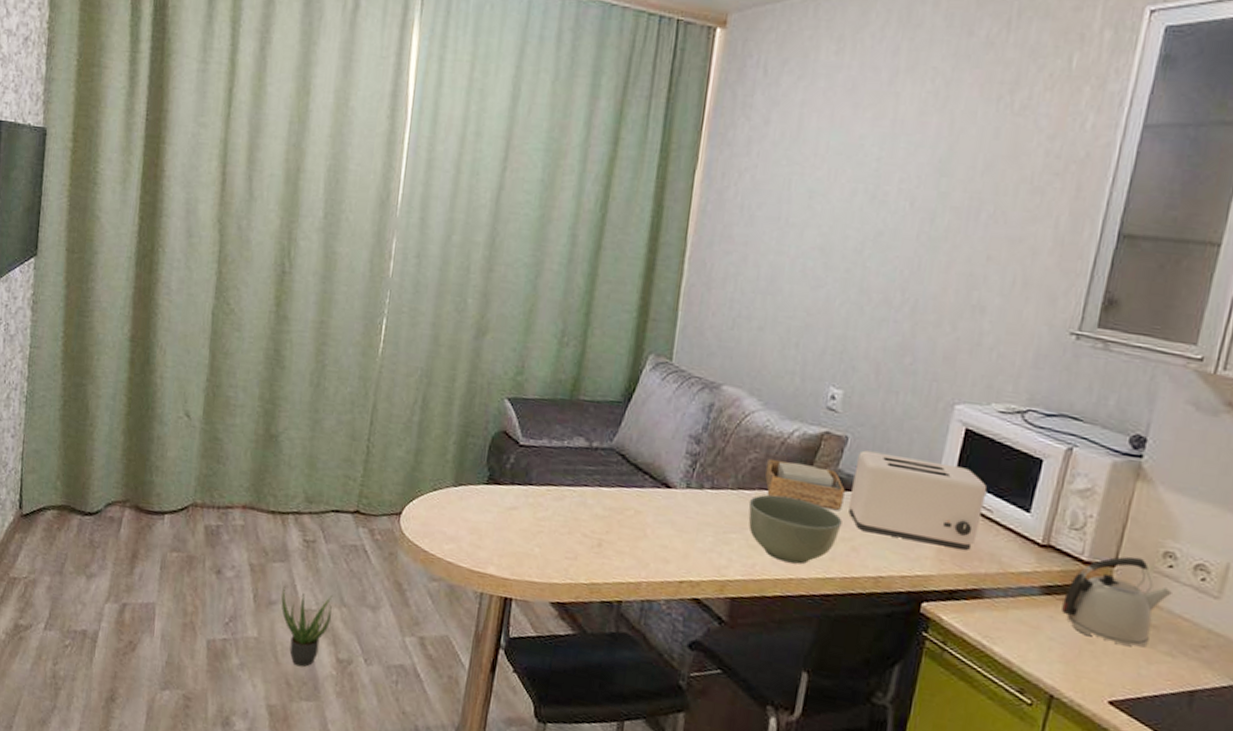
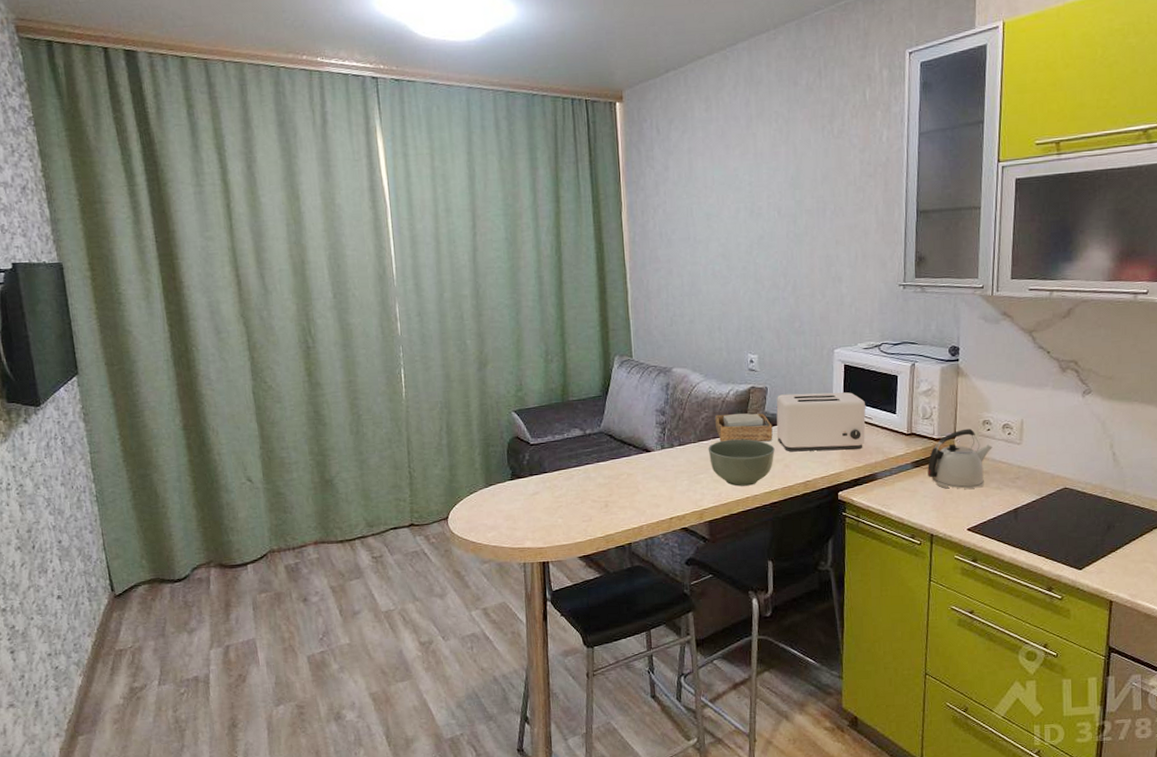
potted plant: present [281,585,333,667] -> none [362,594,408,657]

